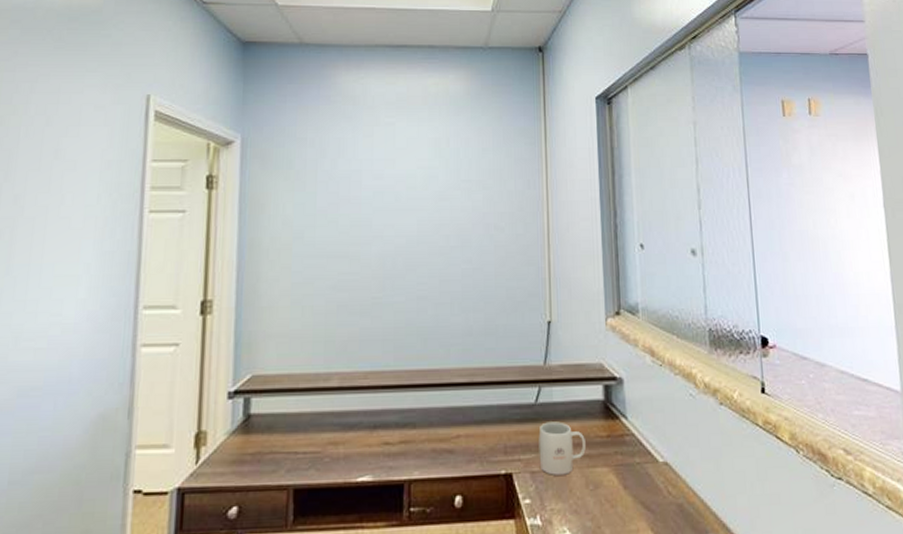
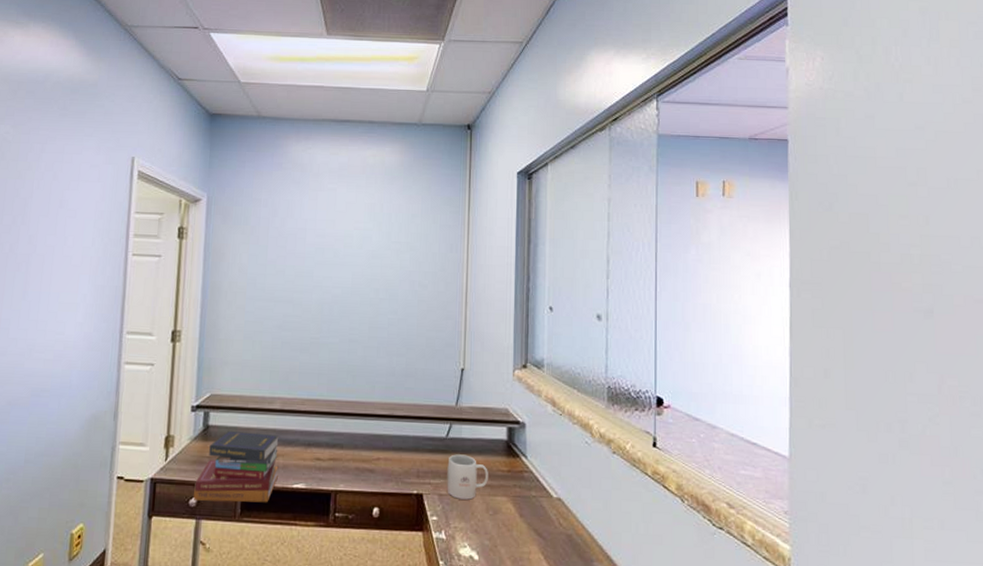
books: none [233,418,339,512] -> present [194,431,279,503]

